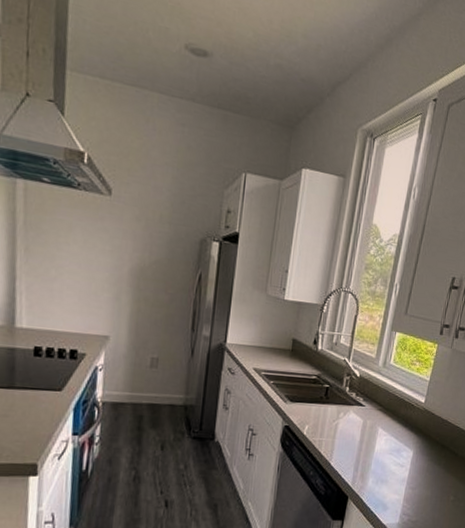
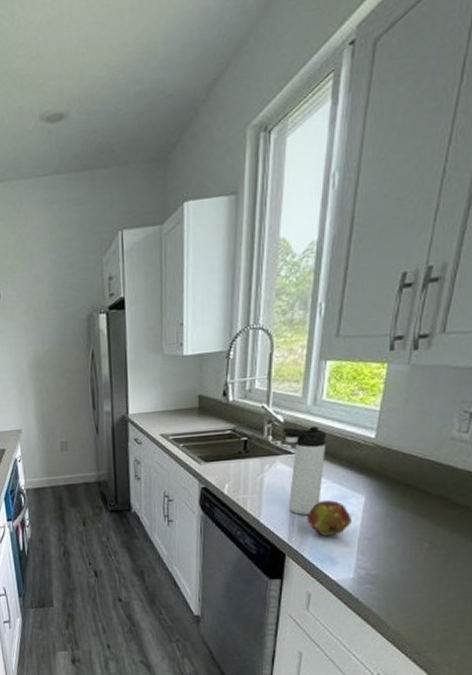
thermos bottle: none [355,382,391,462] -> present [282,426,326,515]
fruit: none [368,451,402,483] -> present [306,500,352,536]

